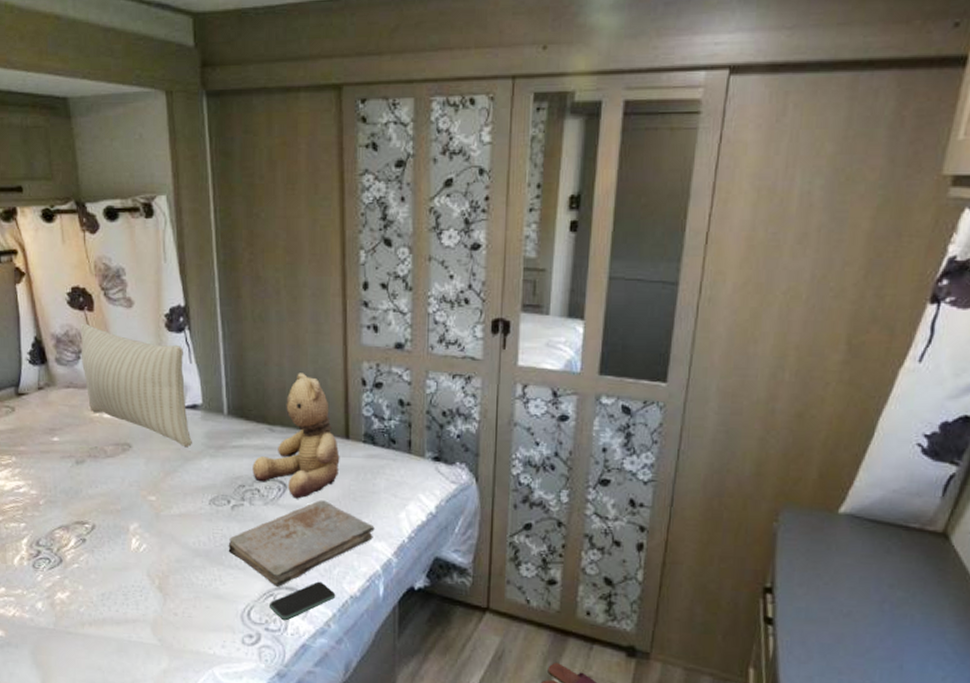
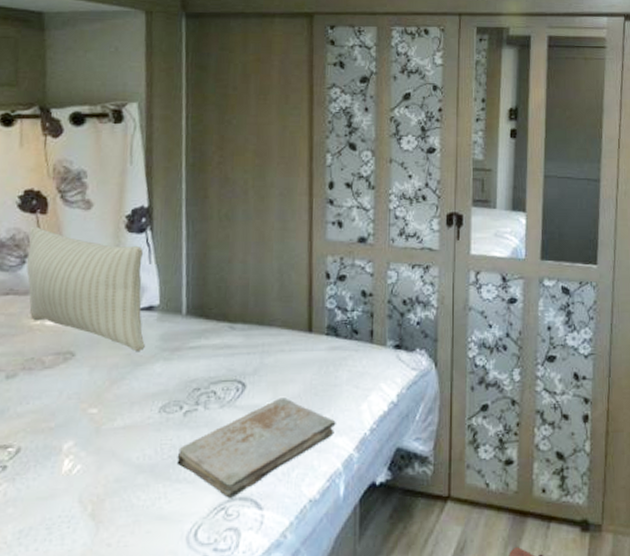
teddy bear: present [252,373,340,499] -> none [209,269,302,398]
smartphone: present [270,581,336,621] -> none [220,487,294,537]

